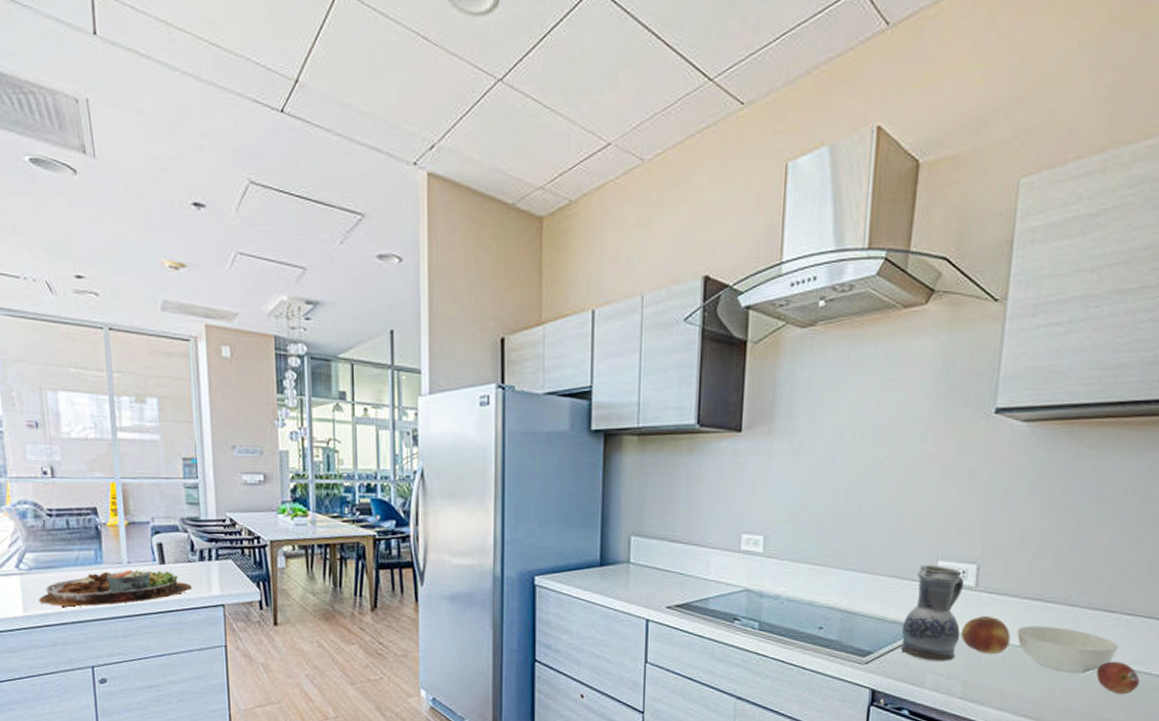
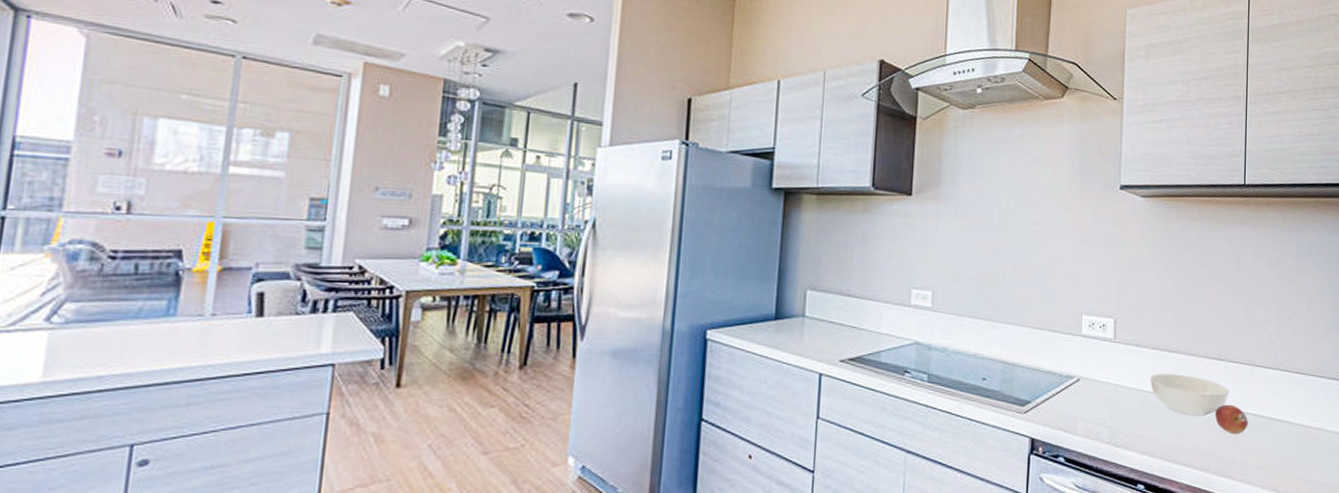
food platter: present [39,570,192,609] -> none [70,324,295,371]
ceramic jug: present [900,564,964,663] -> none [1054,318,1105,410]
fruit: present [960,615,1011,655] -> none [1104,365,1145,401]

